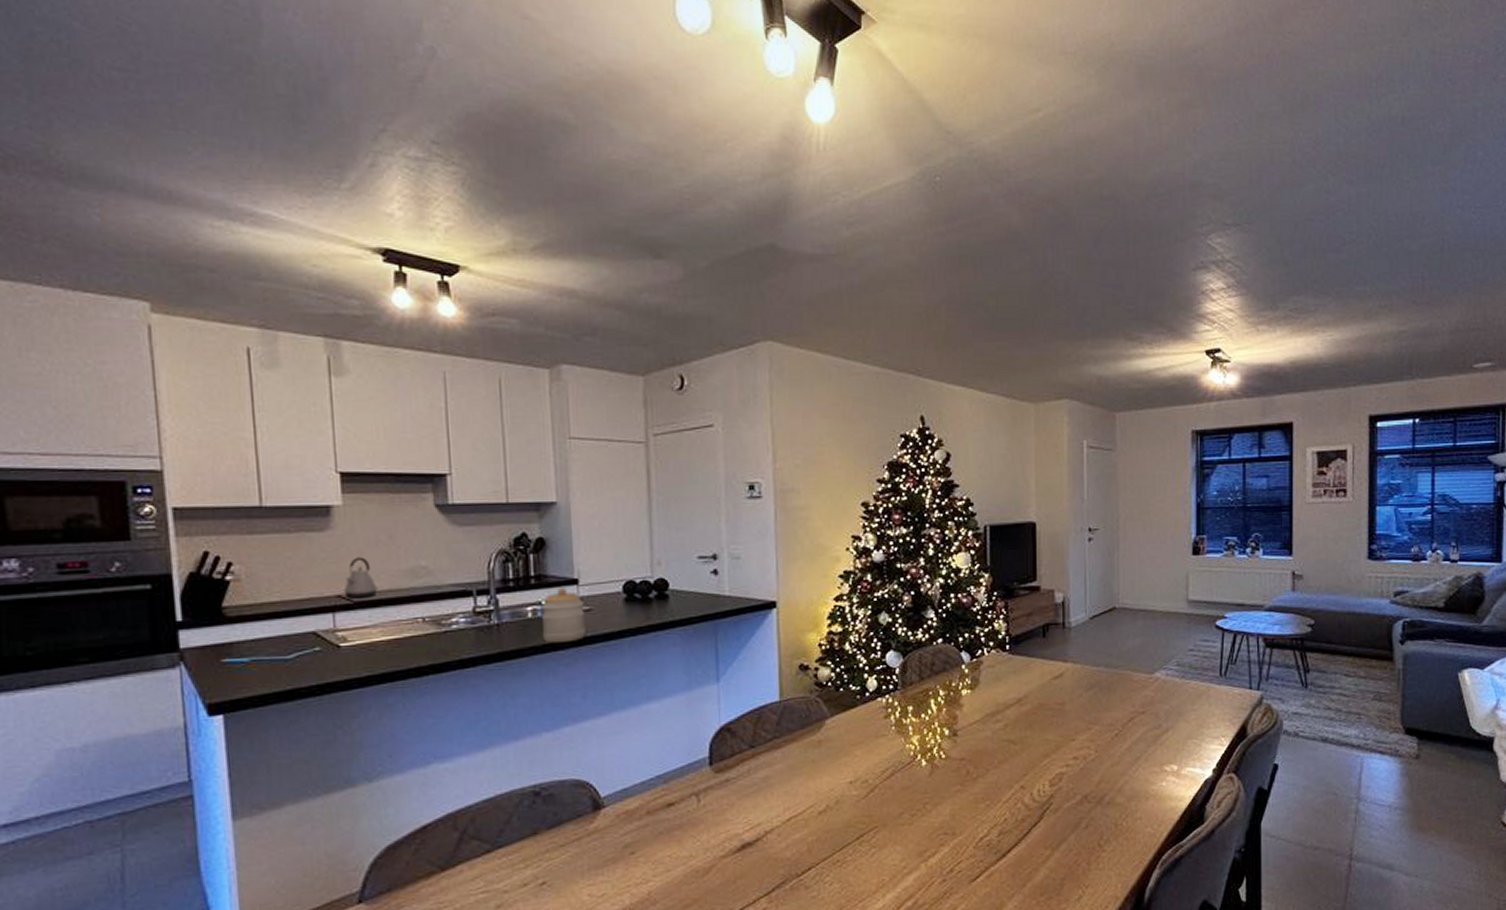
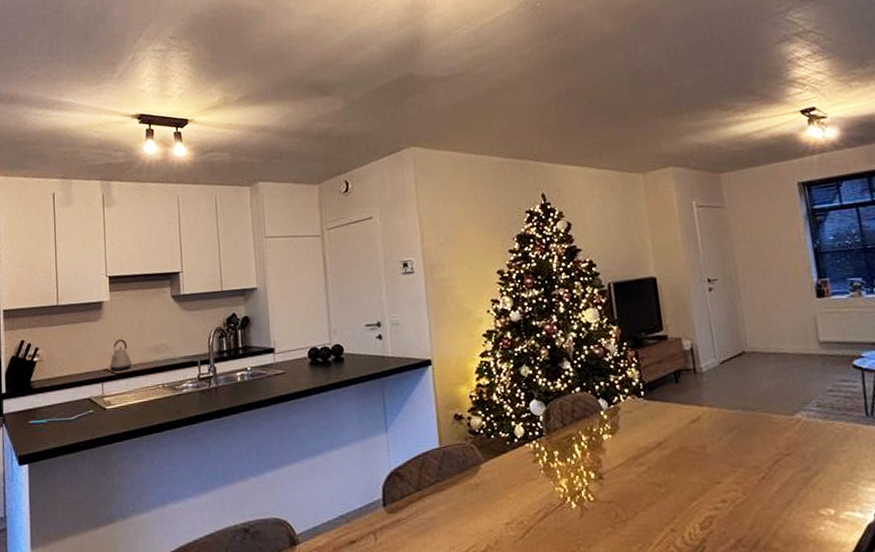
jar: present [540,587,586,644] -> none [246,355,281,402]

